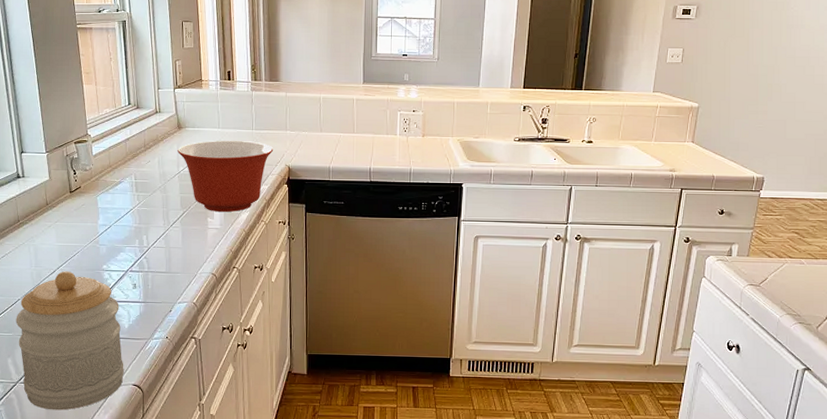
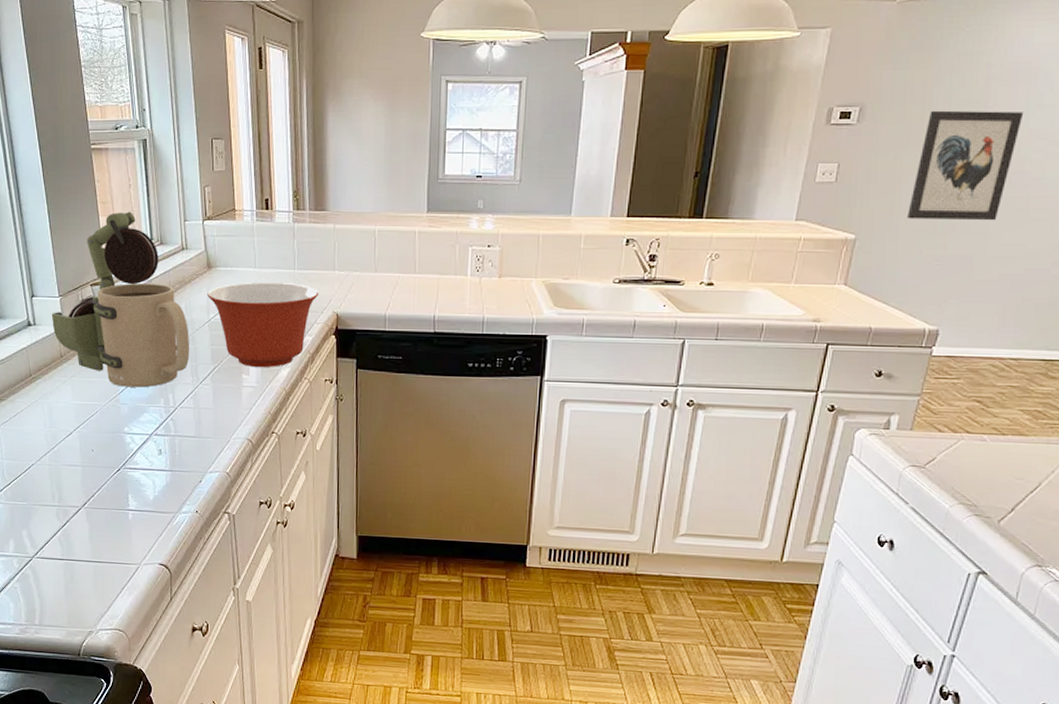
jar: present [16,271,124,411] -> none [30,433,149,590]
cocoa: none [38,80,162,231] -> present [51,211,190,388]
wall art: none [736,9,816,94] -> present [907,110,1024,221]

